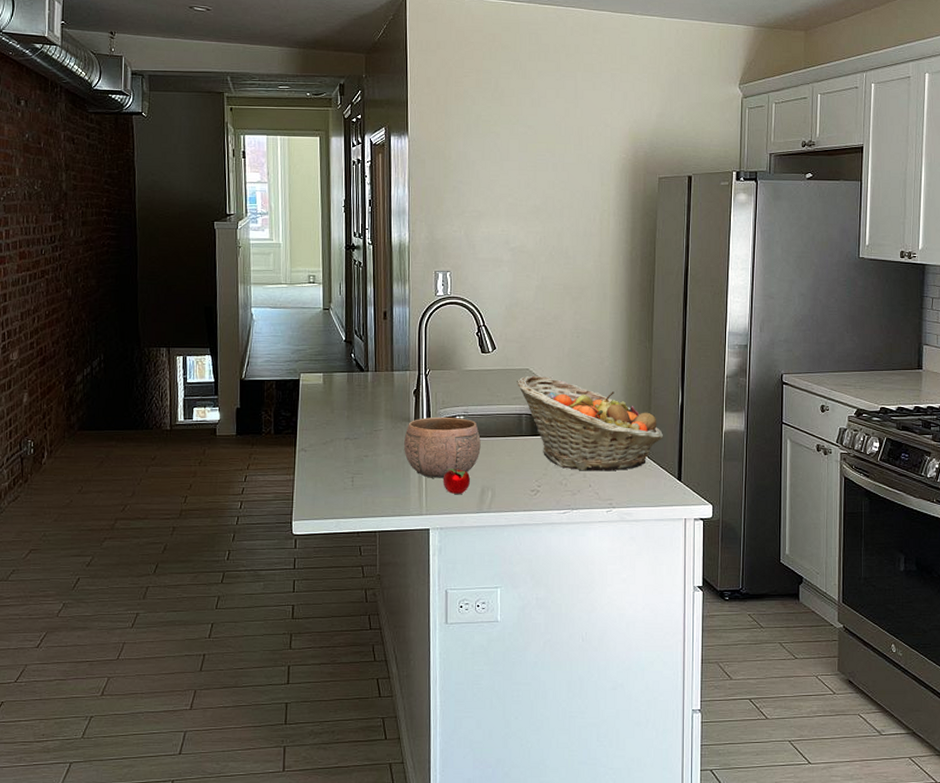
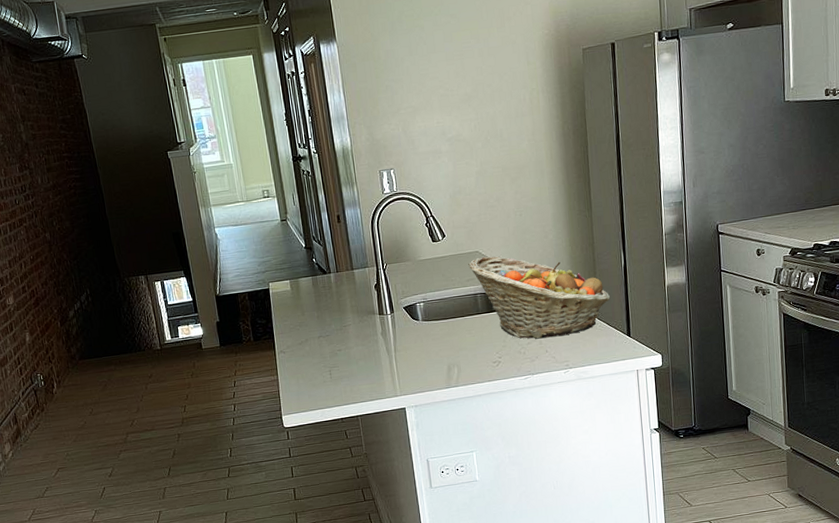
bowl: present [404,416,481,478] -> none [371,304,443,363]
apple: present [442,466,471,495] -> none [411,349,437,375]

